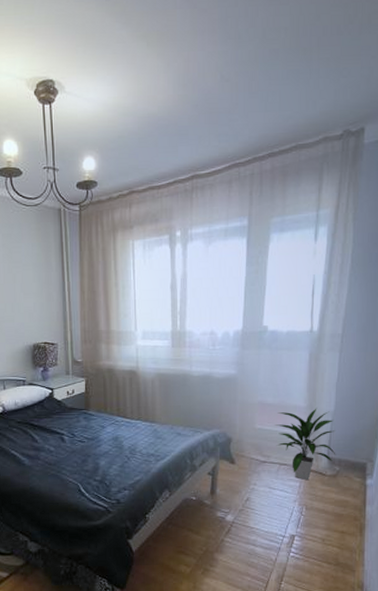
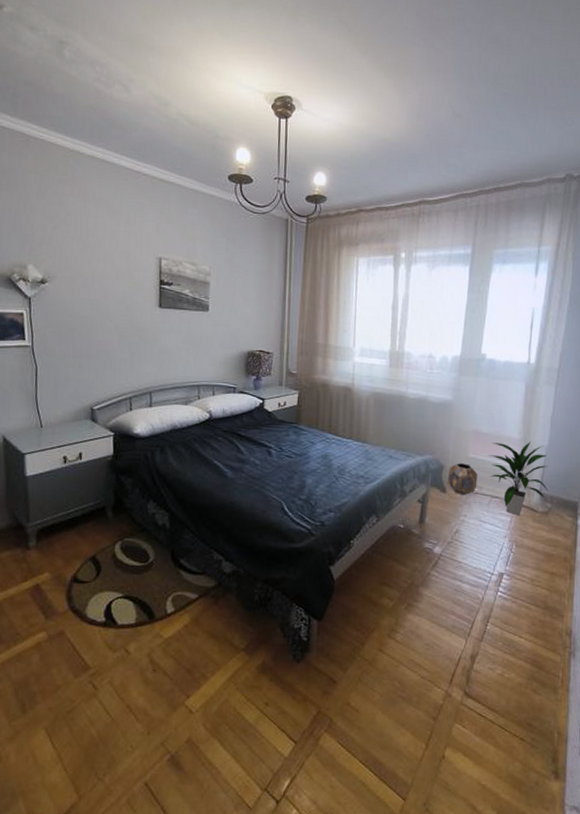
planter: none [236,435,265,464] -> present [448,463,478,495]

